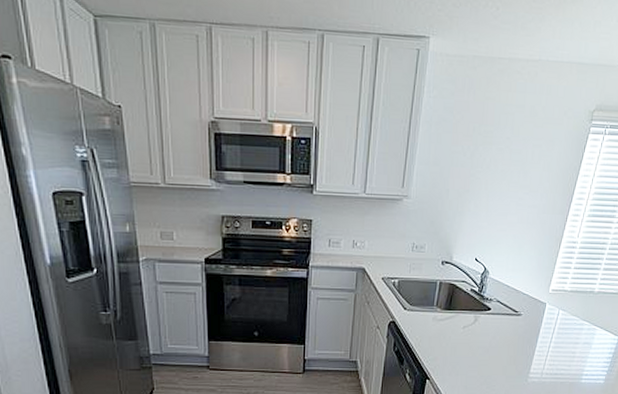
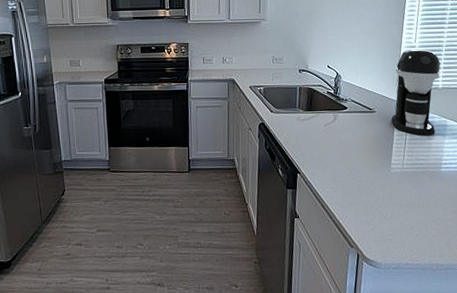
coffee maker: none [537,245,602,343] -> present [391,49,441,135]

